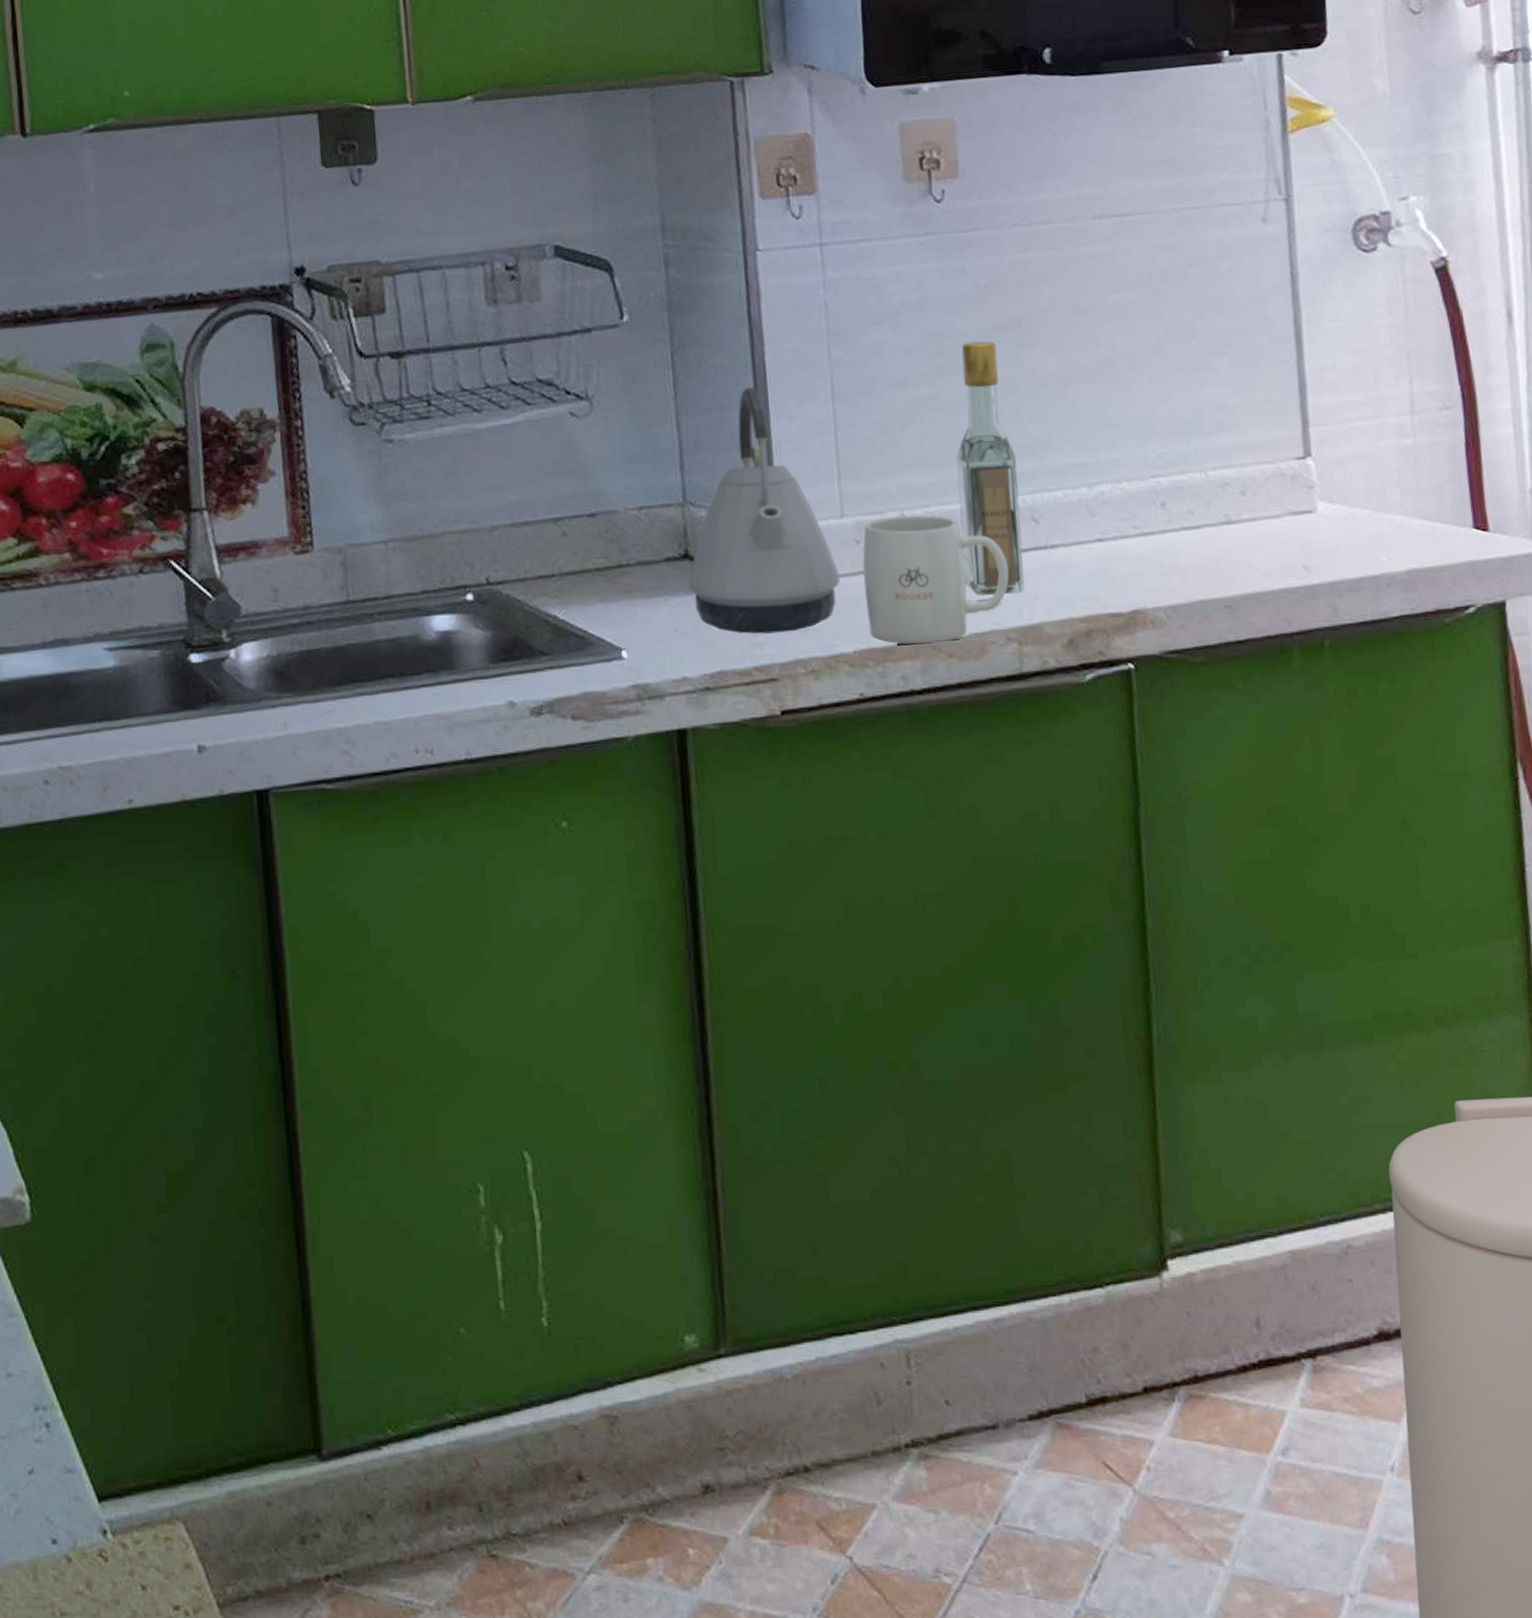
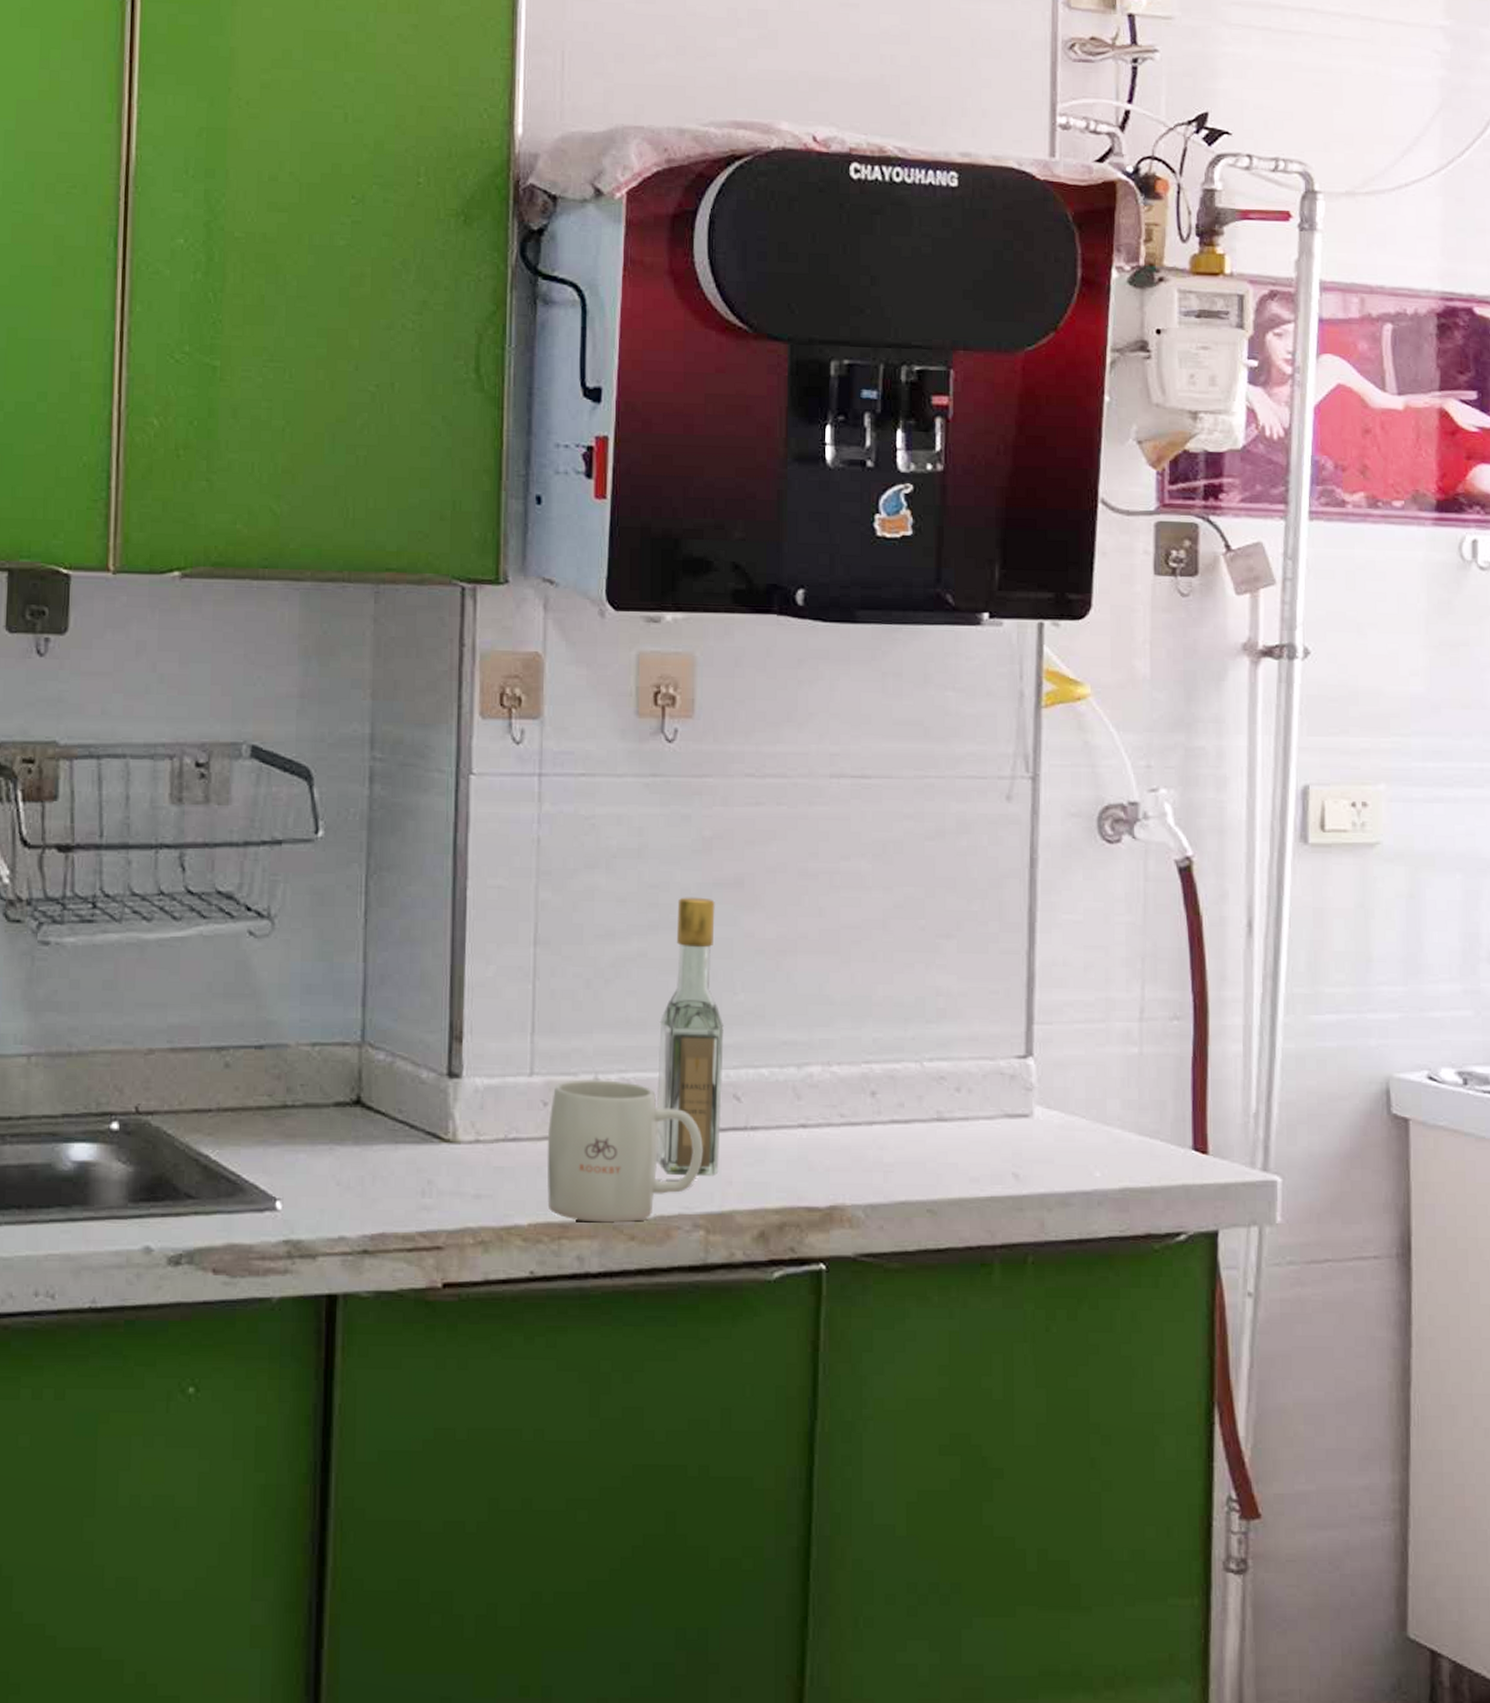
kettle: present [688,387,840,635] -> none [357,923,522,1197]

